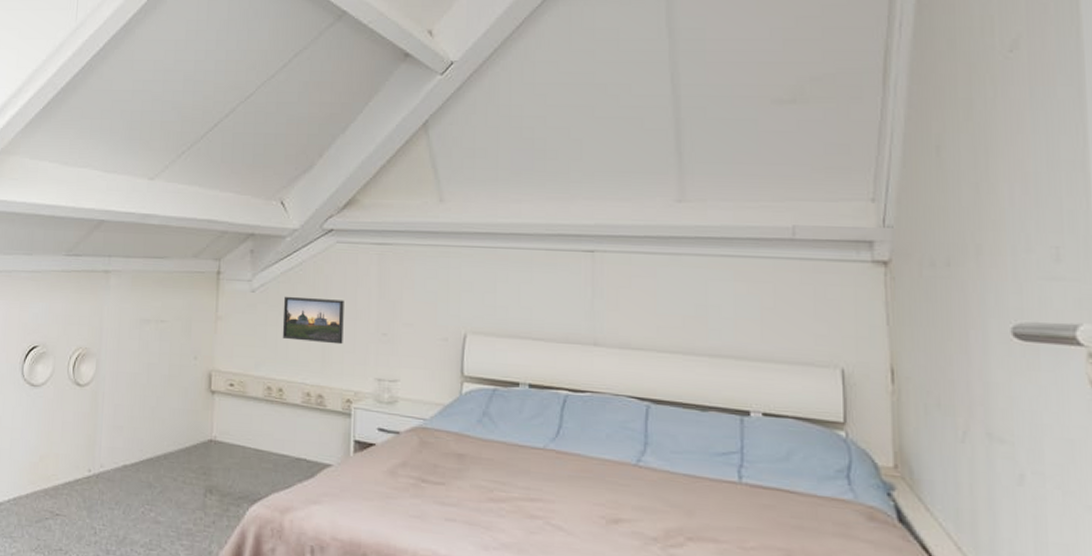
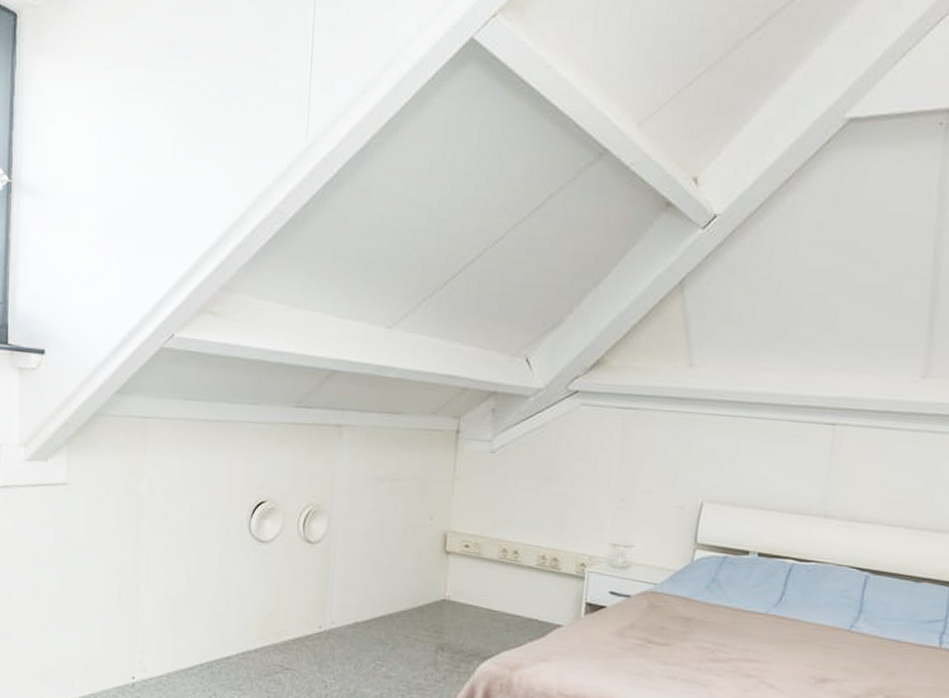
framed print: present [282,296,344,345] -> none [520,458,585,509]

